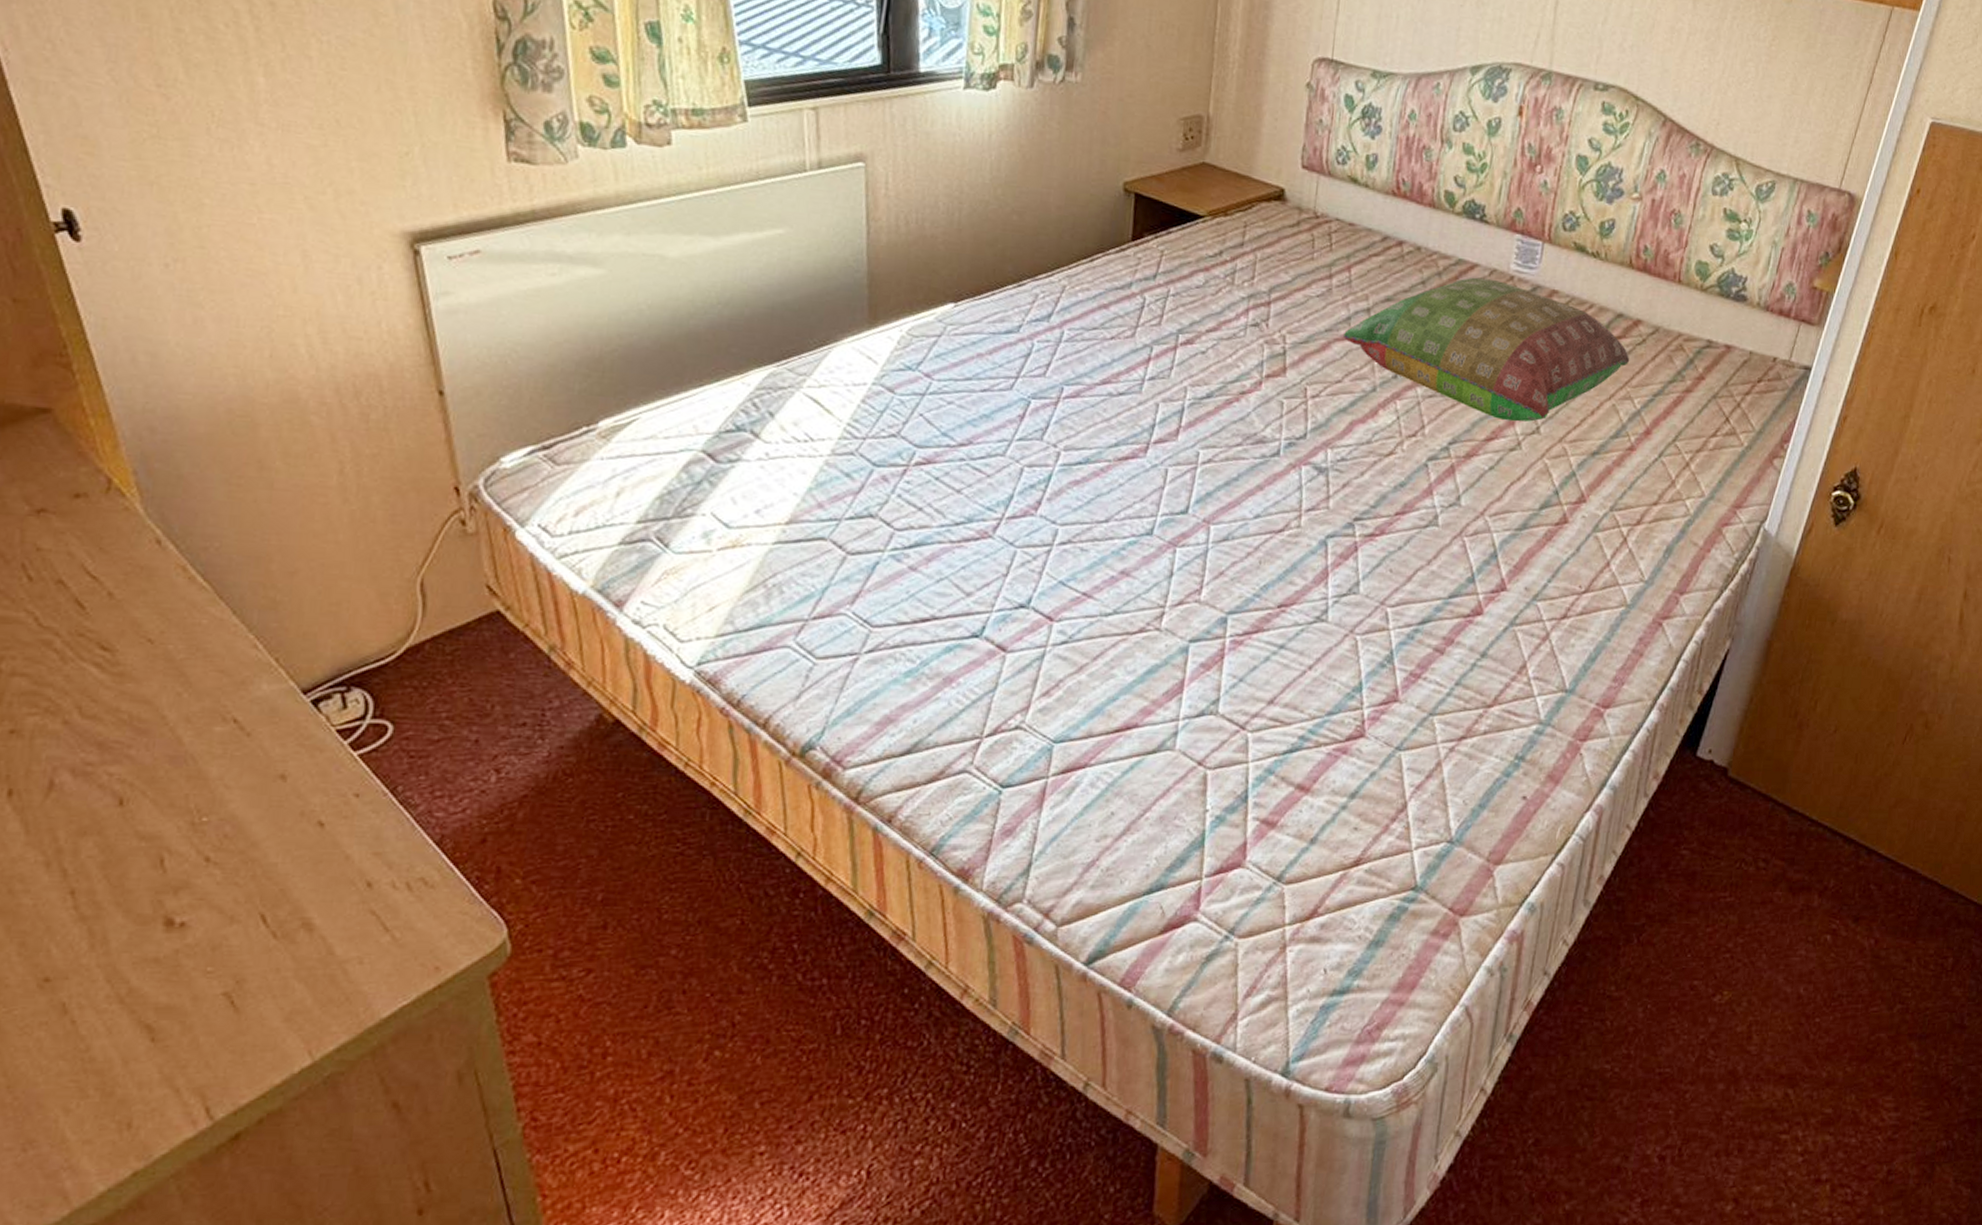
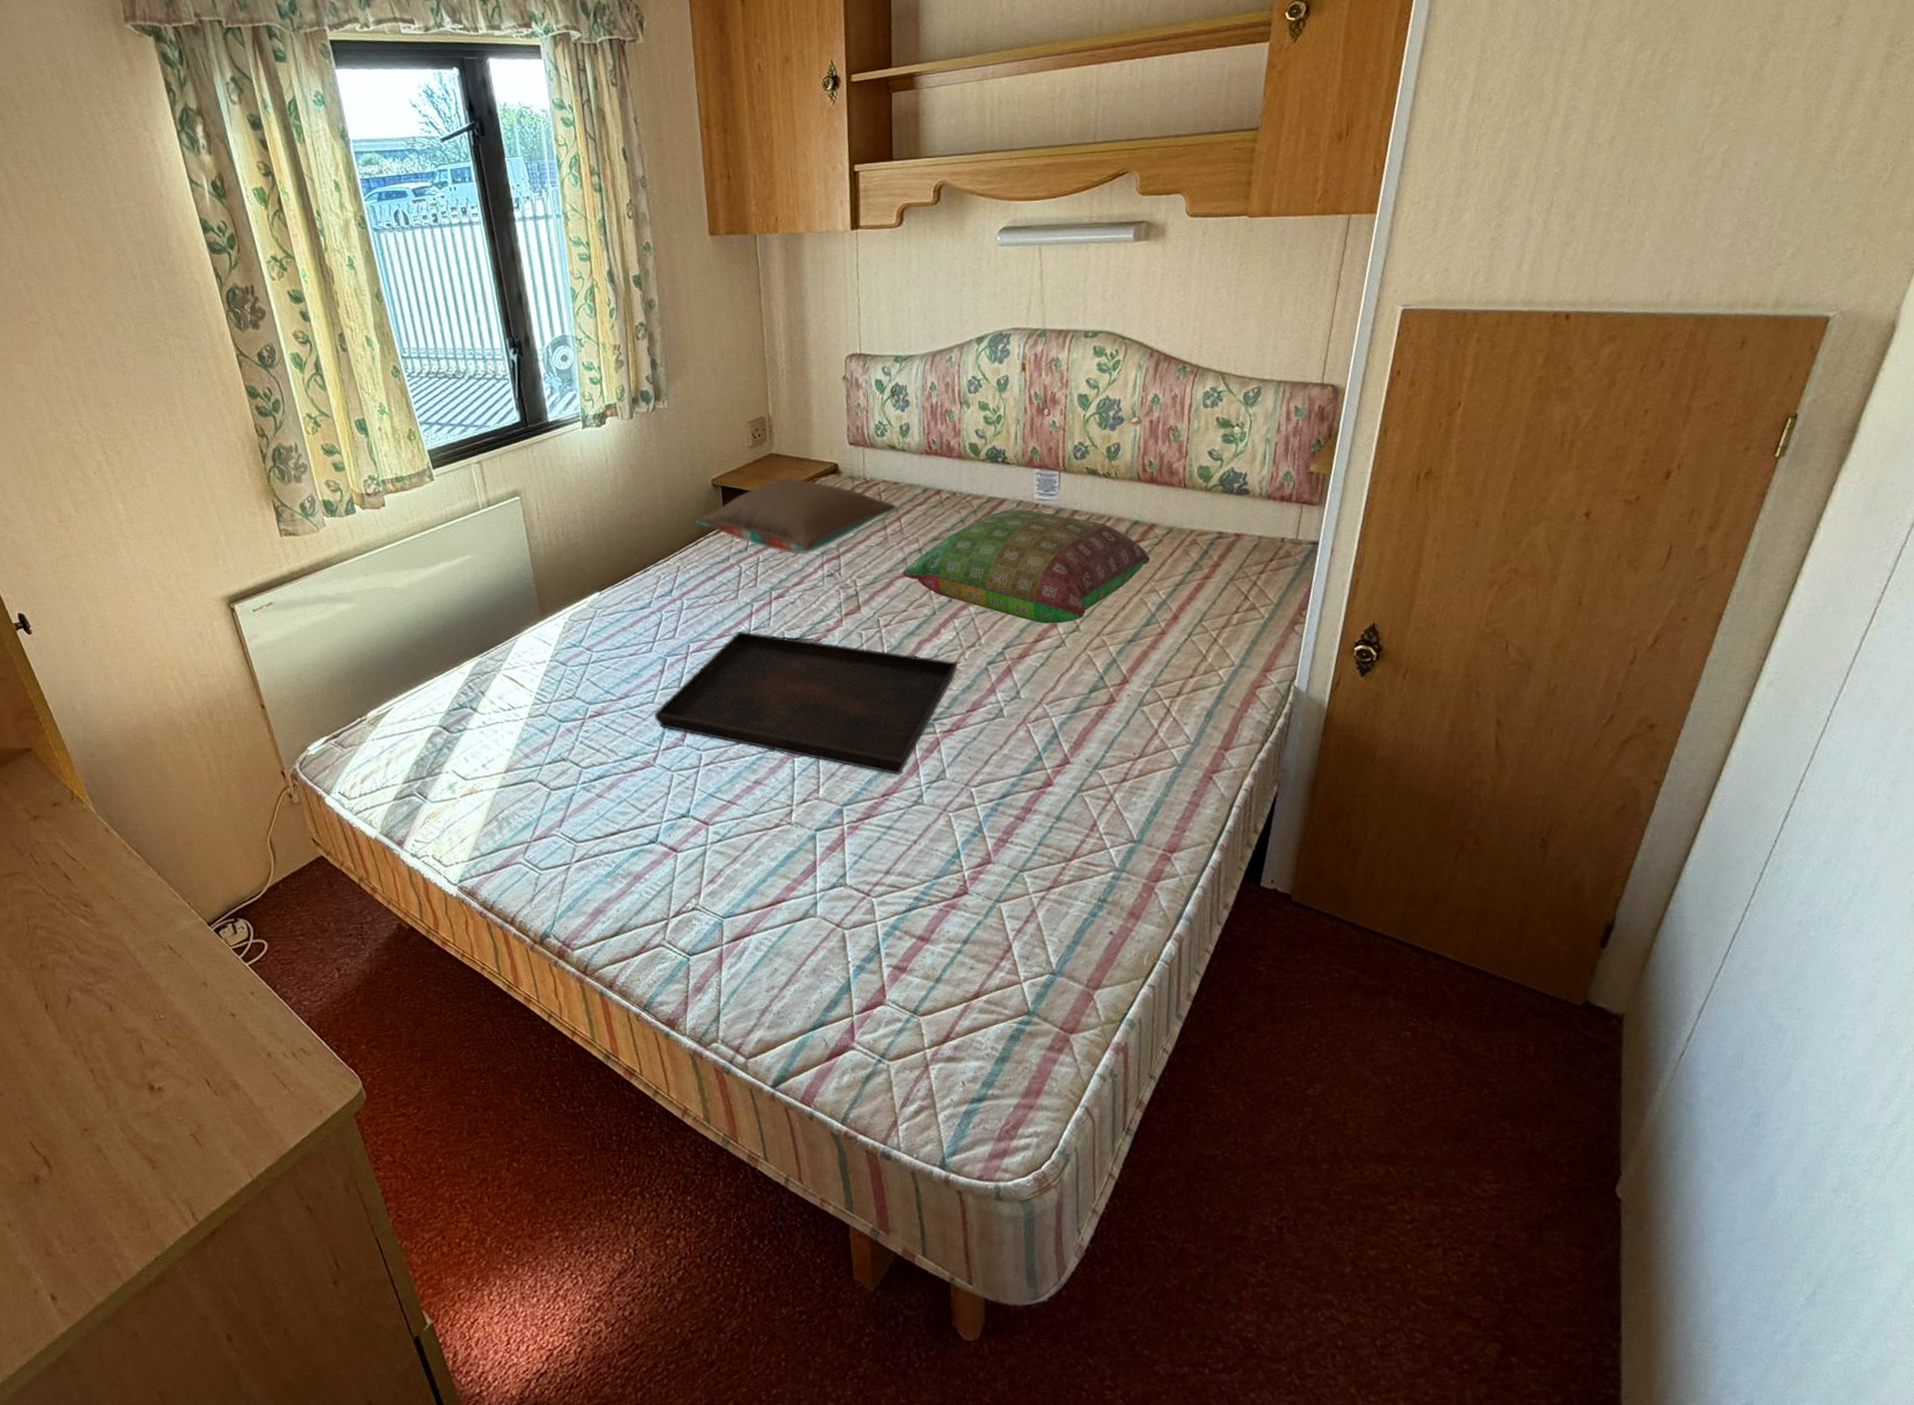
serving tray: none [1002,379,1392,584] -> present [654,631,957,776]
pillow: none [1095,195,1349,294] -> present [696,477,897,555]

